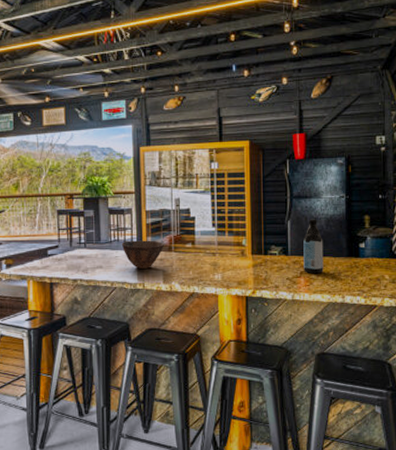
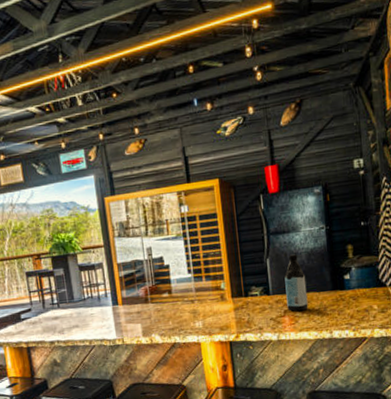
bowl: present [121,240,165,269] -> none [95,293,141,324]

